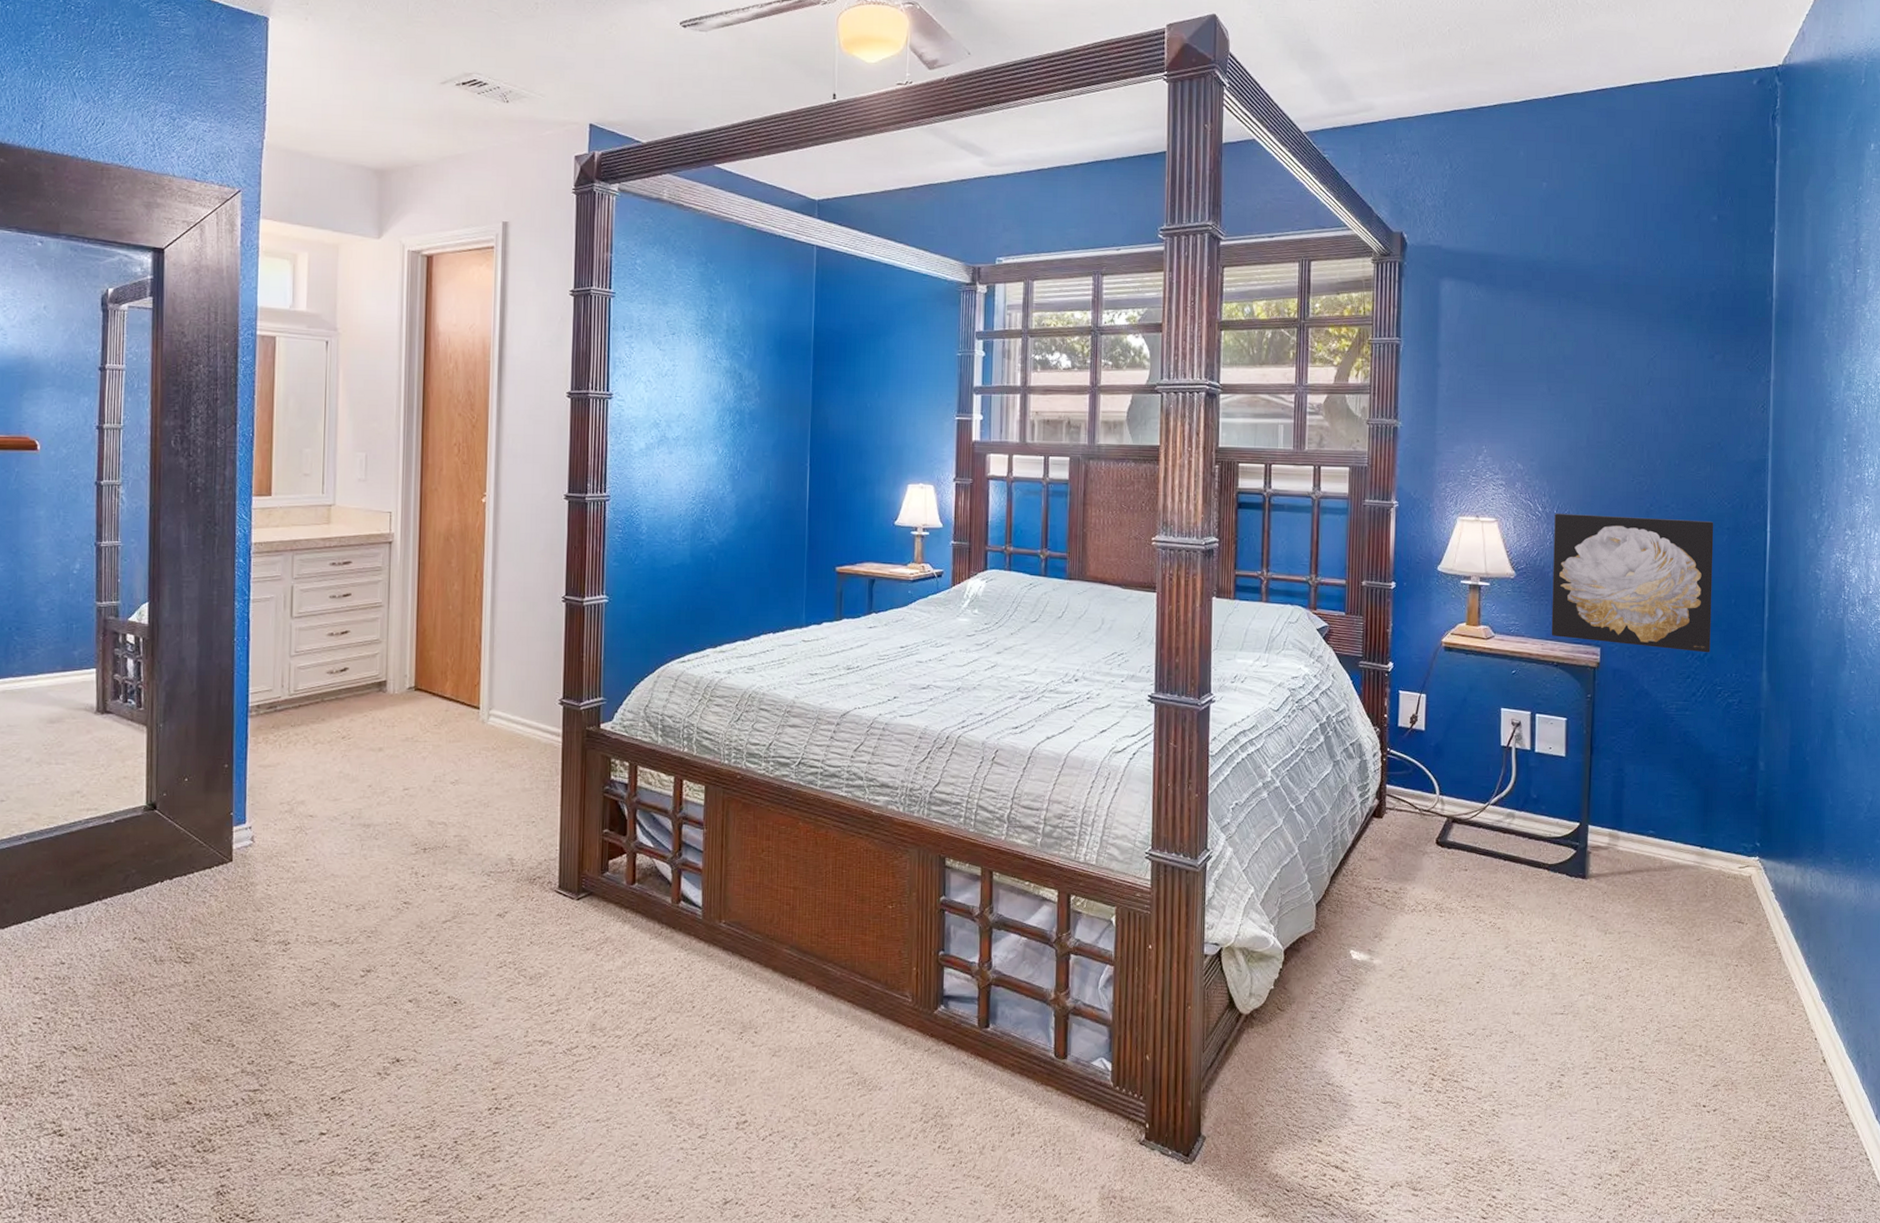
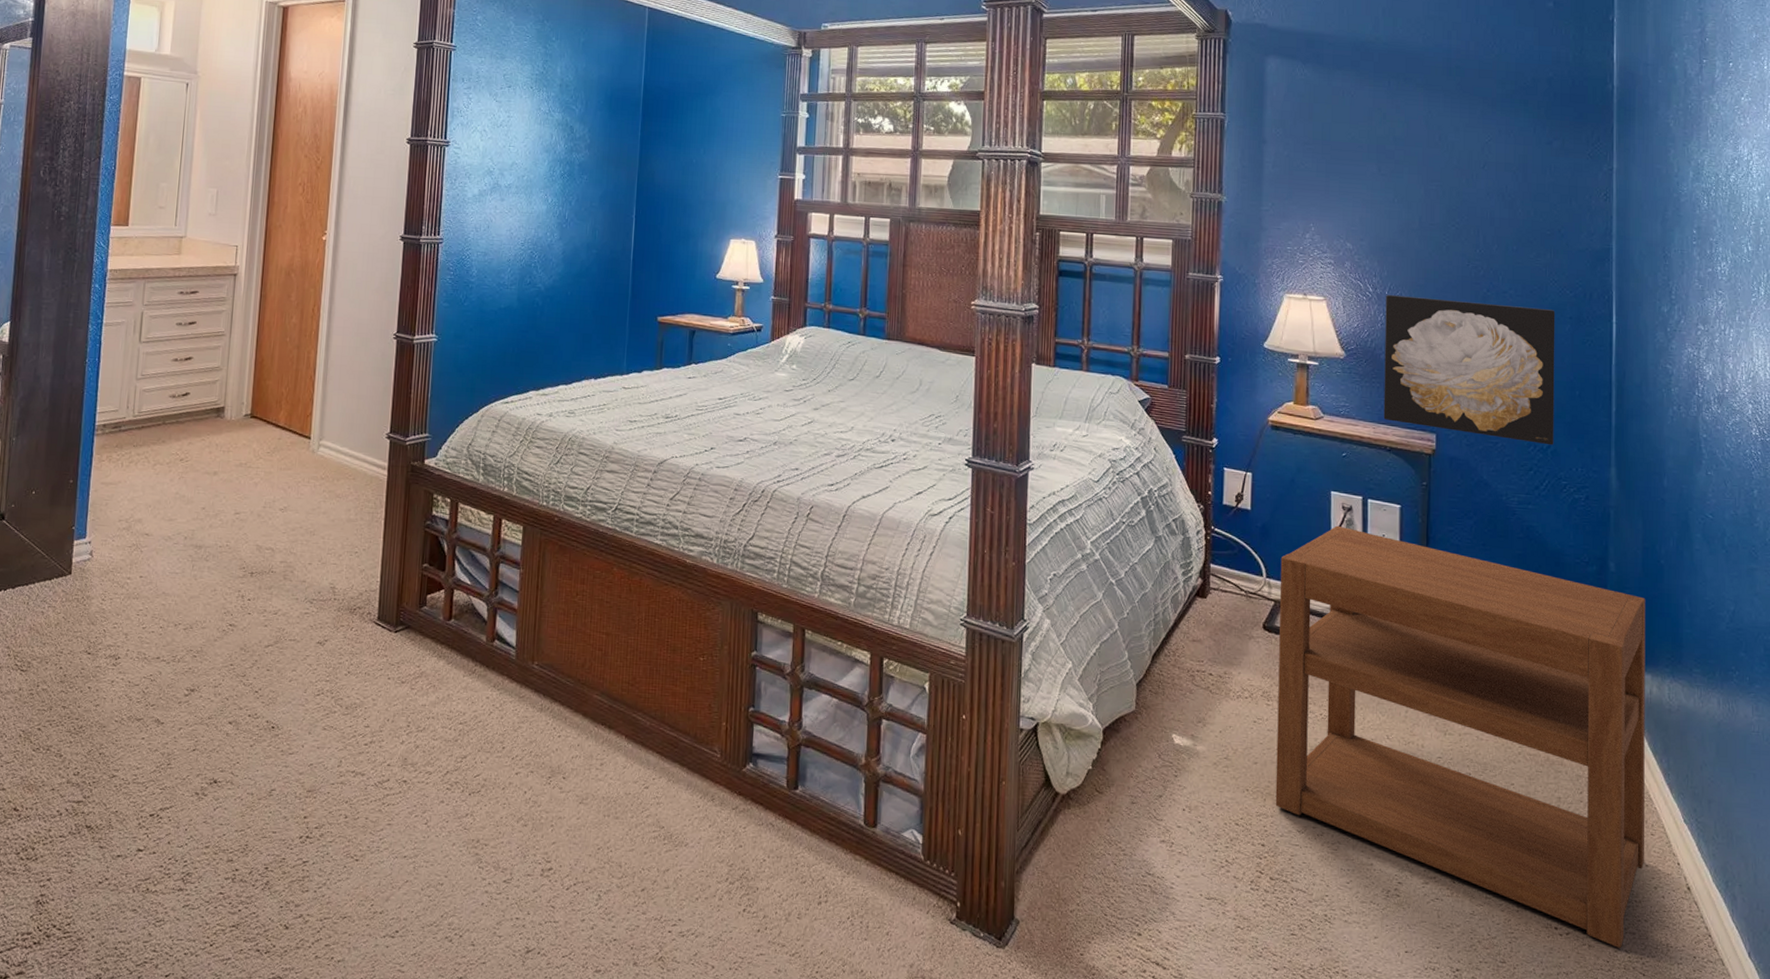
nightstand: none [1447,741,1792,1120] -> present [1275,525,1646,948]

